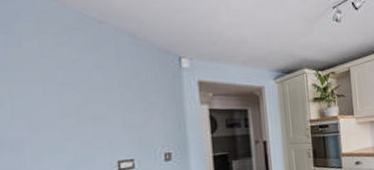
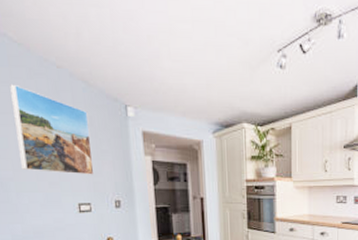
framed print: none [36,39,140,131] -> present [10,84,94,175]

